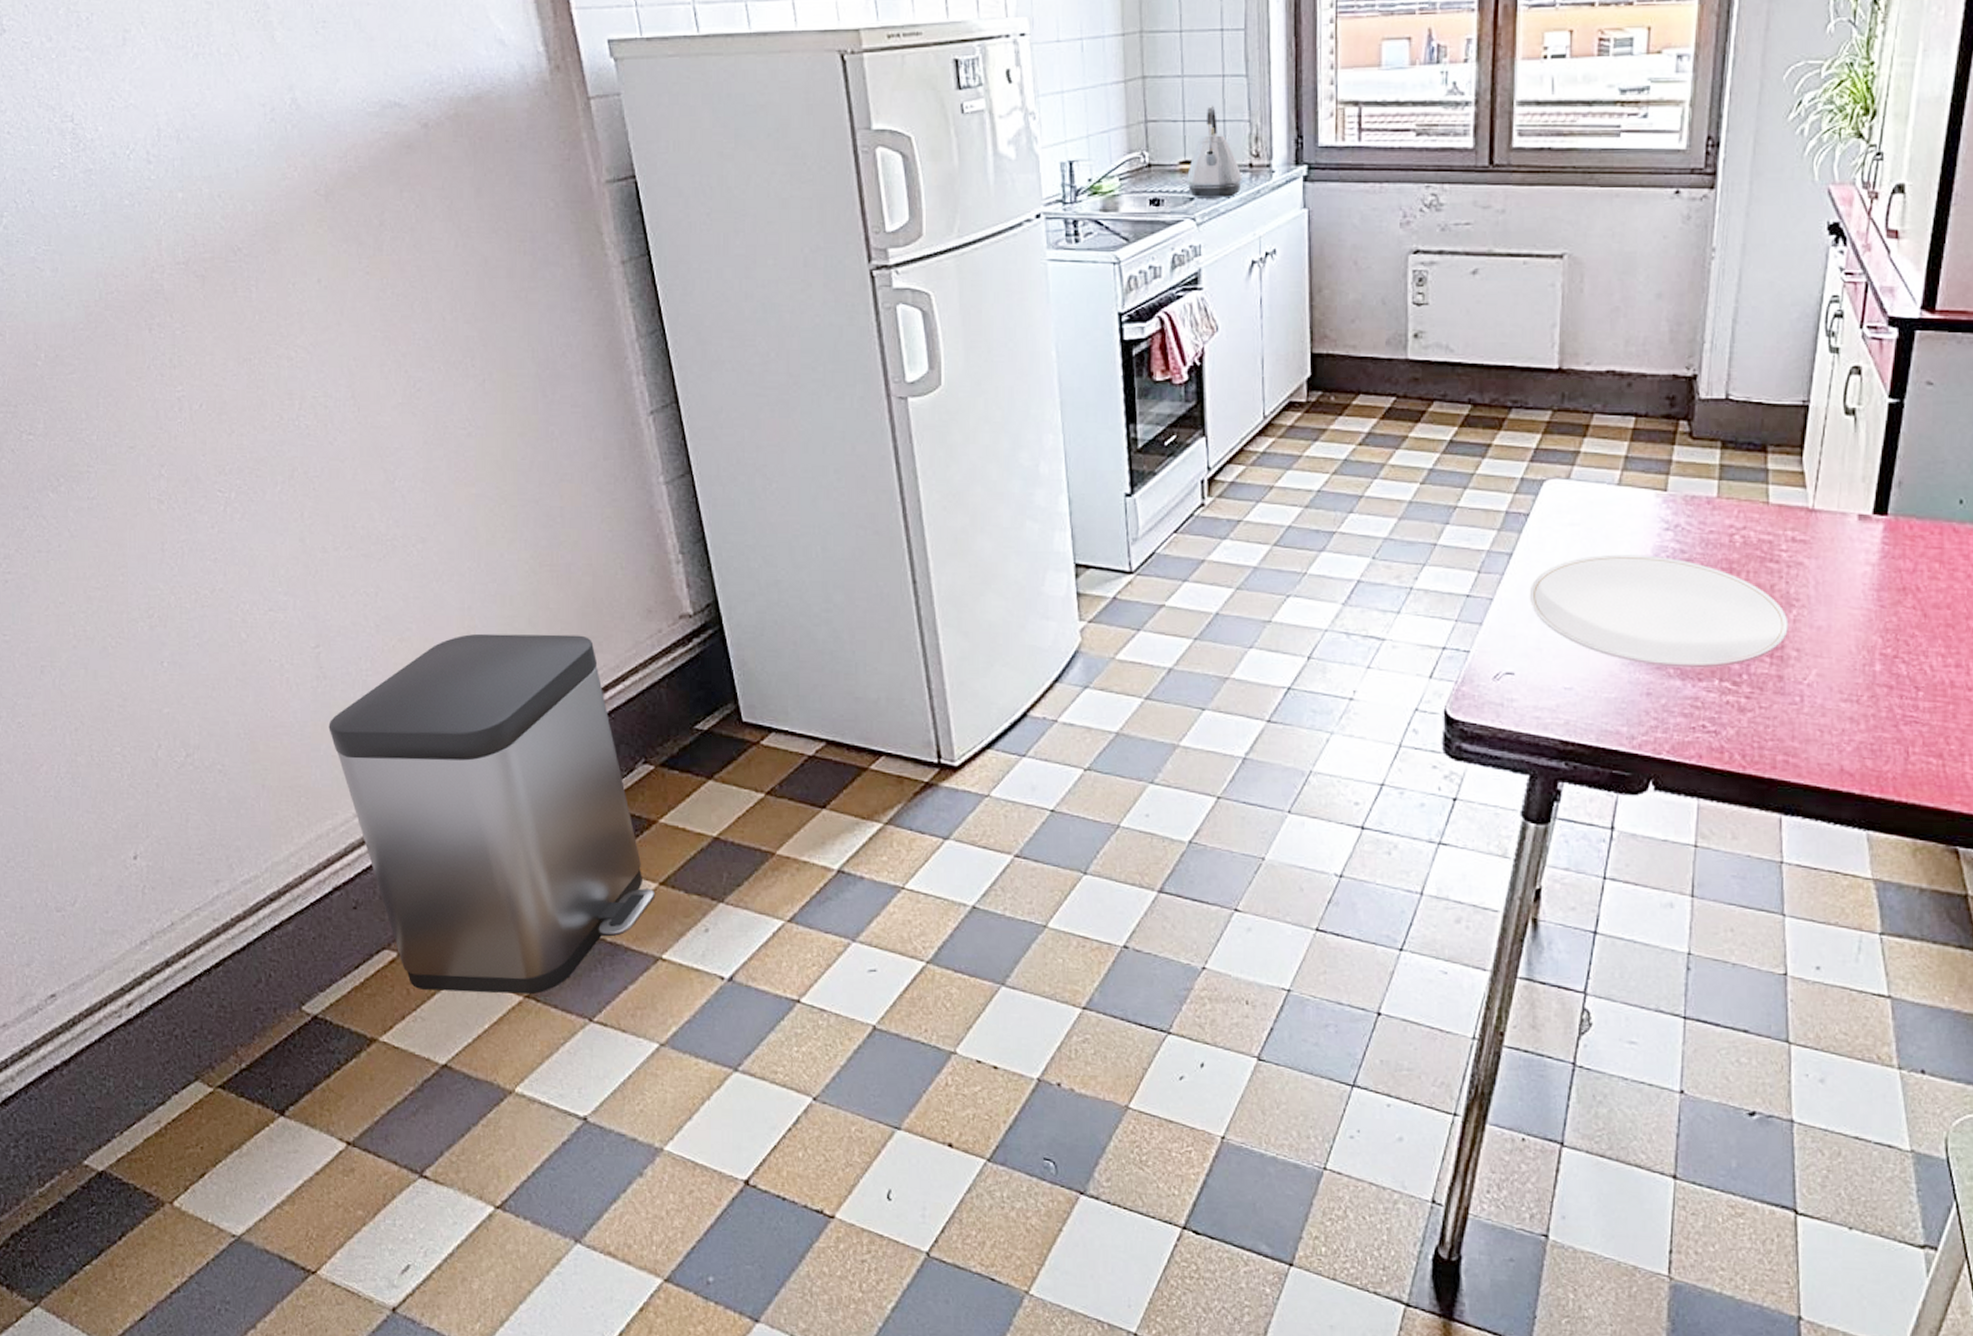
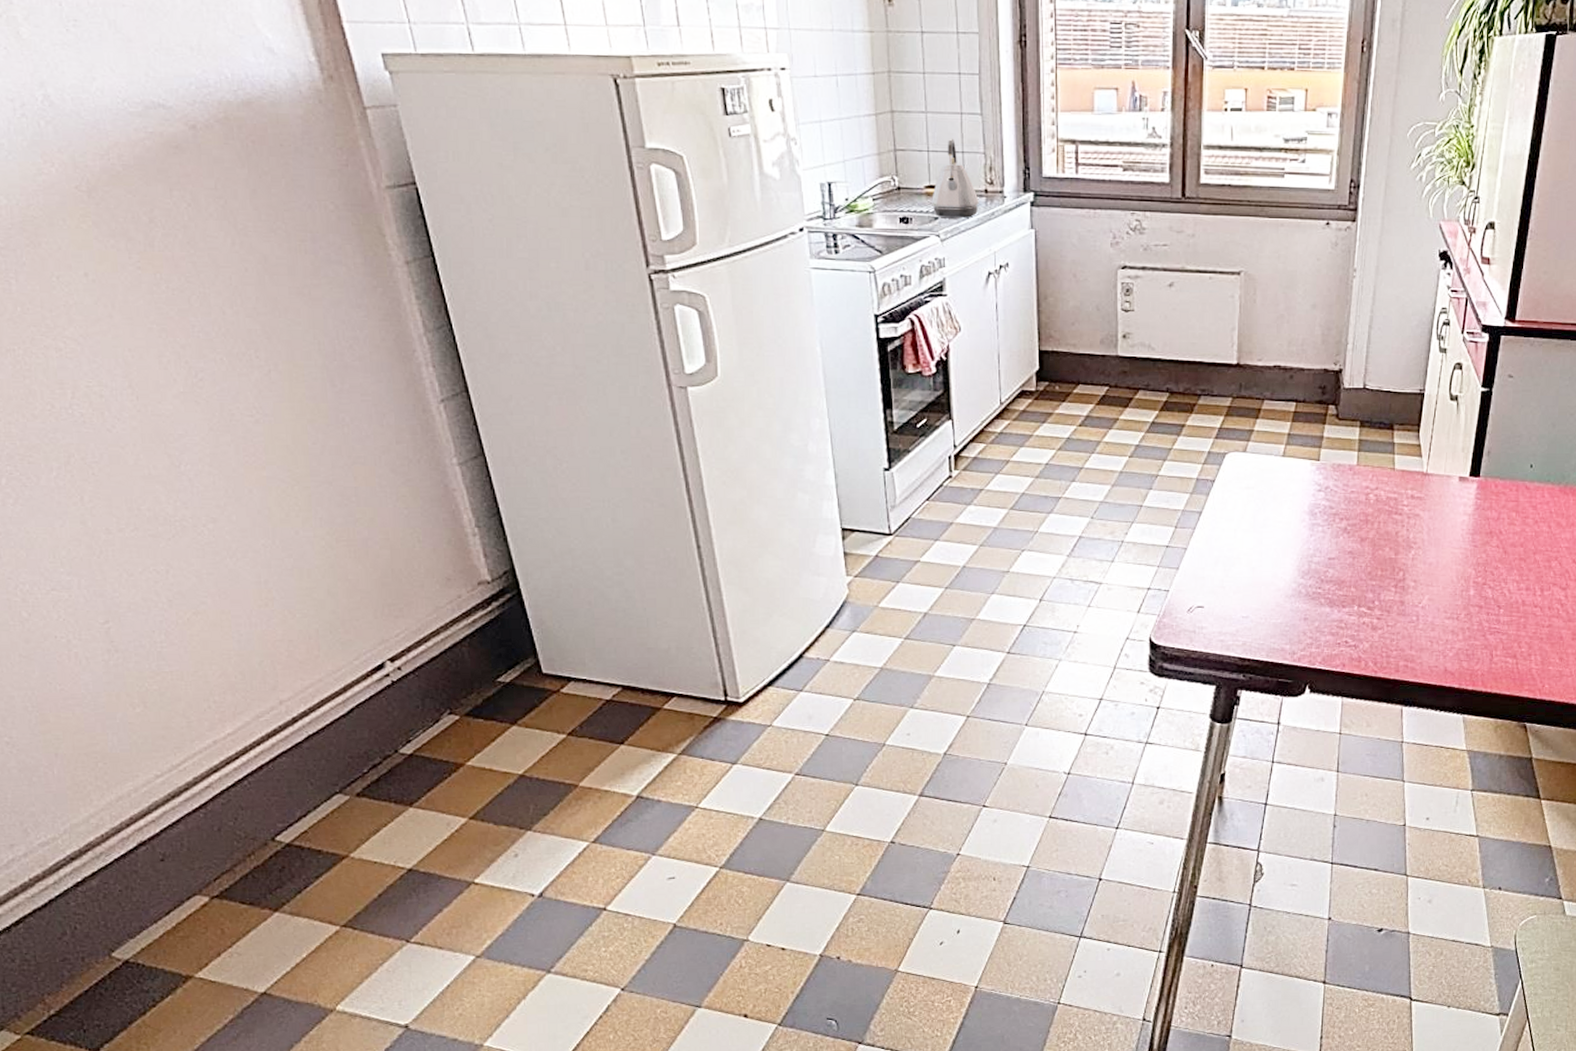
pedal bin: present [328,633,656,995] -> none [123,603,466,928]
plate: present [1529,554,1789,669] -> none [1215,511,1409,598]

